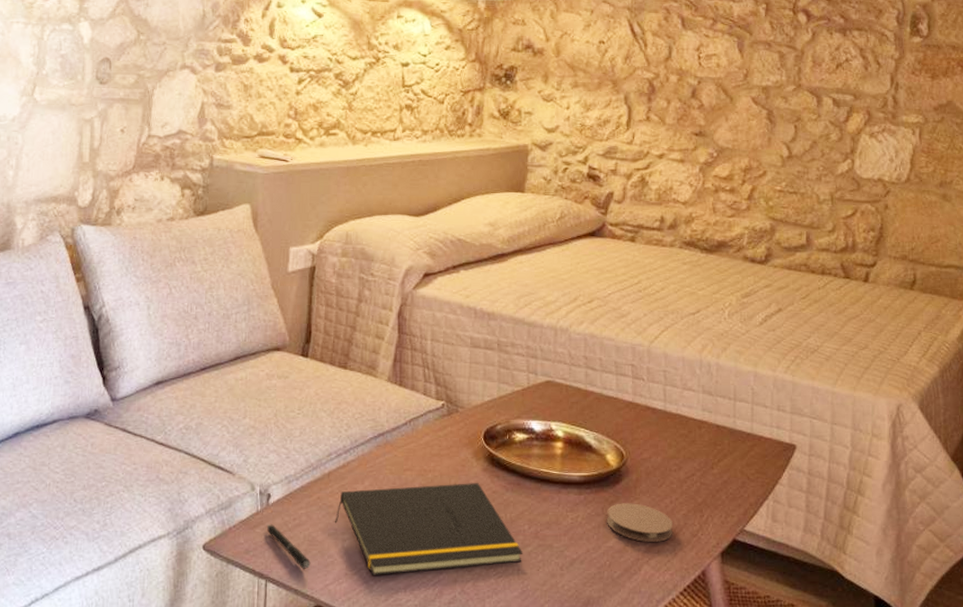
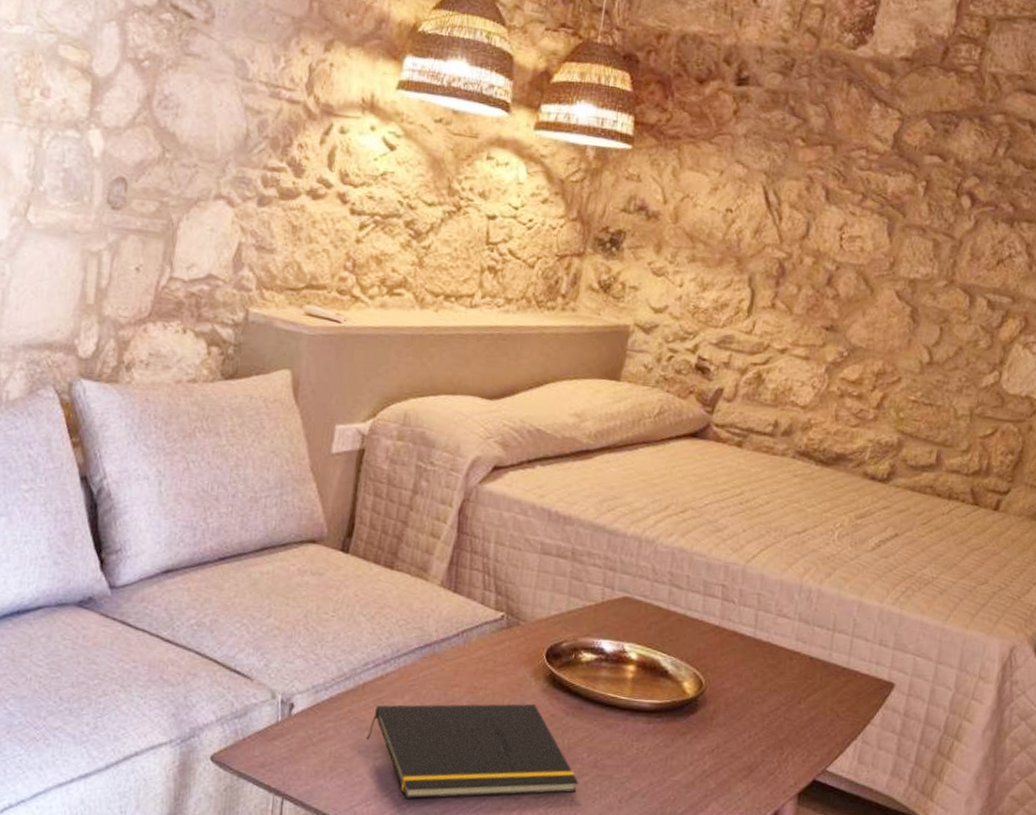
pen: present [266,524,311,569] -> none [287,737,336,788]
coaster: present [607,503,674,542] -> none [676,735,750,779]

